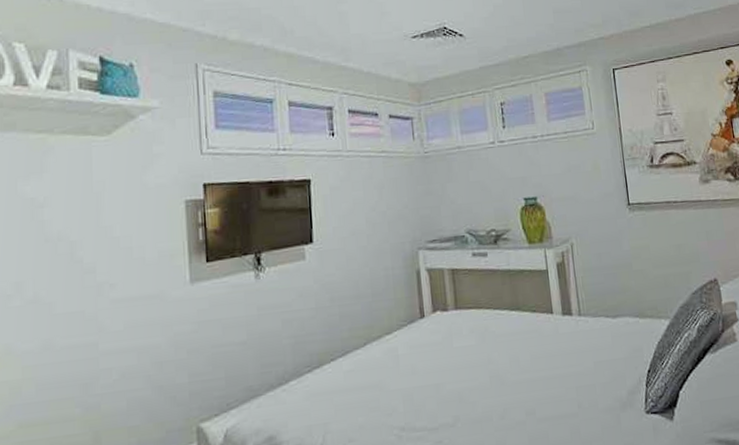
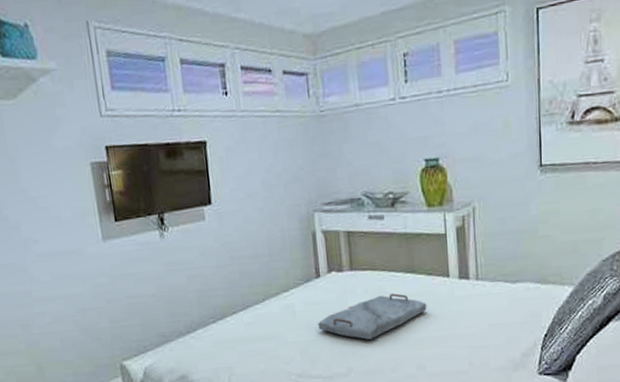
serving tray: none [422,332,533,384] -> present [318,293,427,340]

